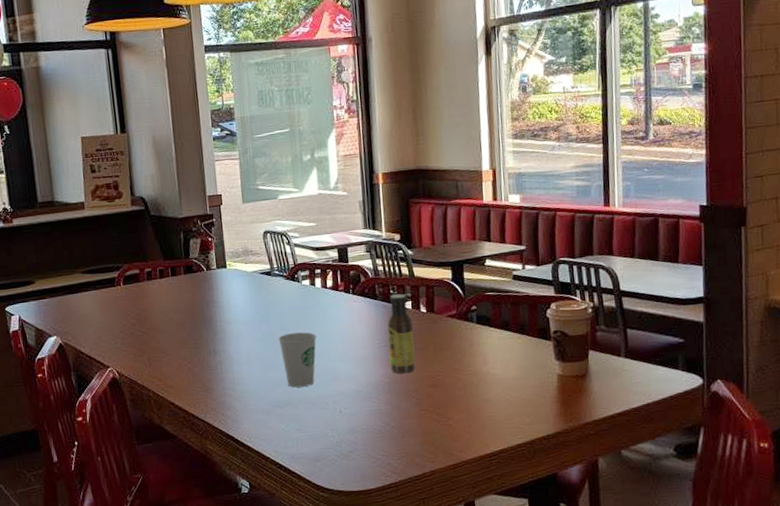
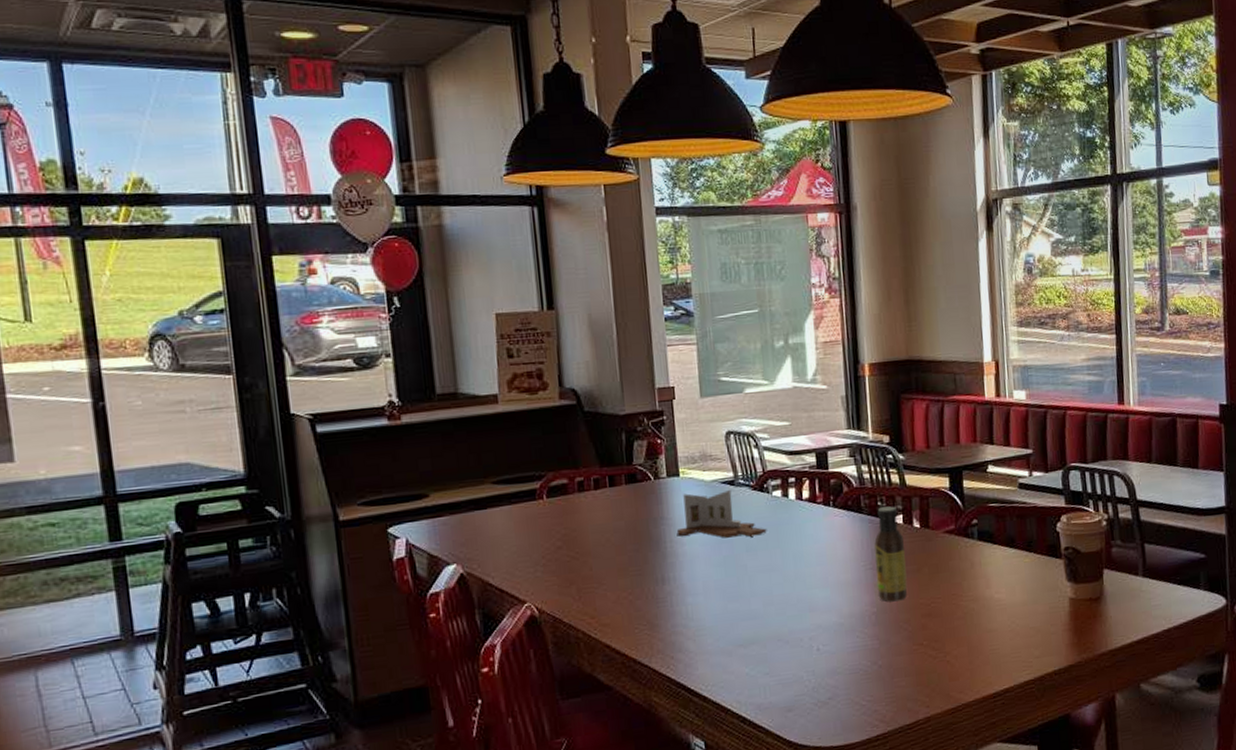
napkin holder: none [225,280,298,319] -> present [676,490,767,538]
paper cup: present [278,332,317,388] -> none [742,553,790,622]

